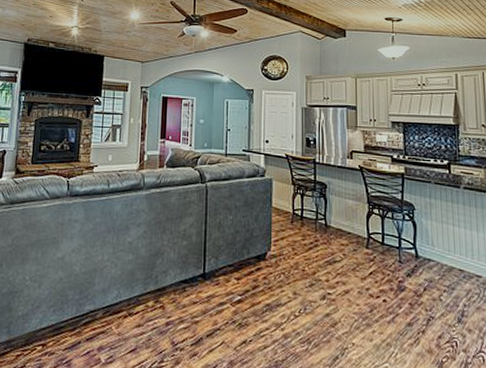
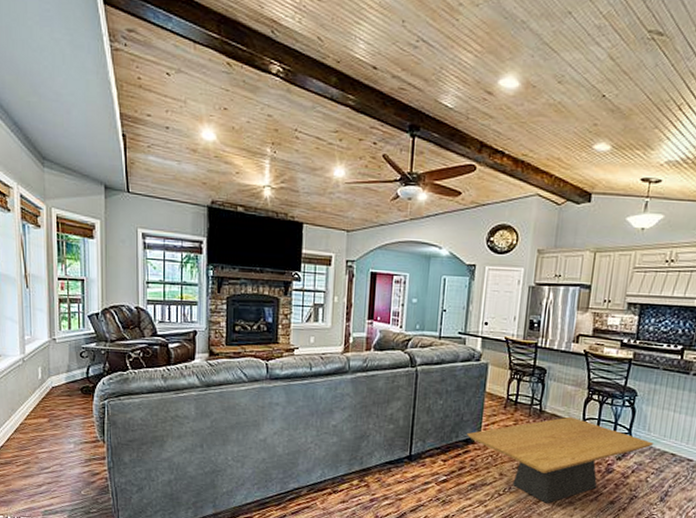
coffee table: none [258,231,441,326] -> present [467,416,654,503]

